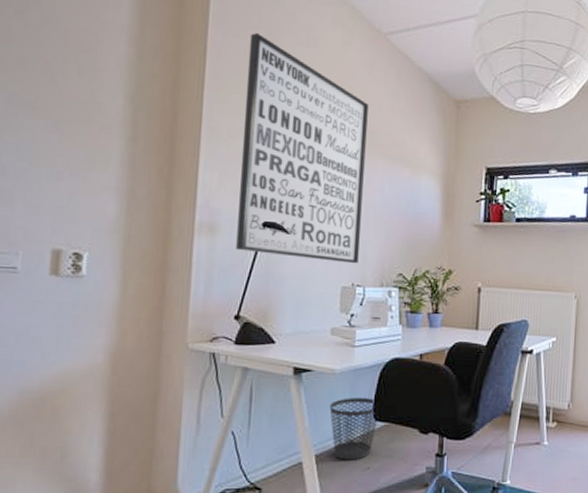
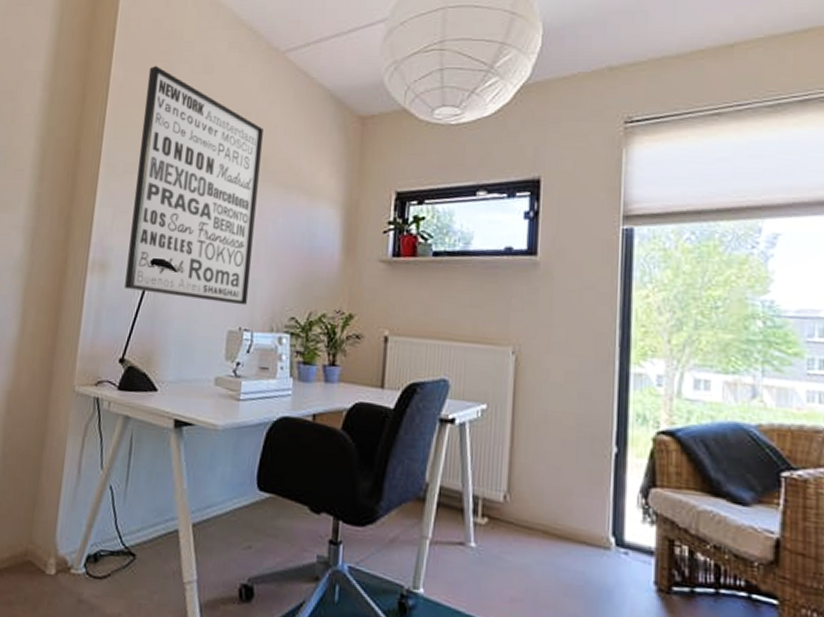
wastebasket: present [329,398,379,460] -> none [210,459,264,536]

